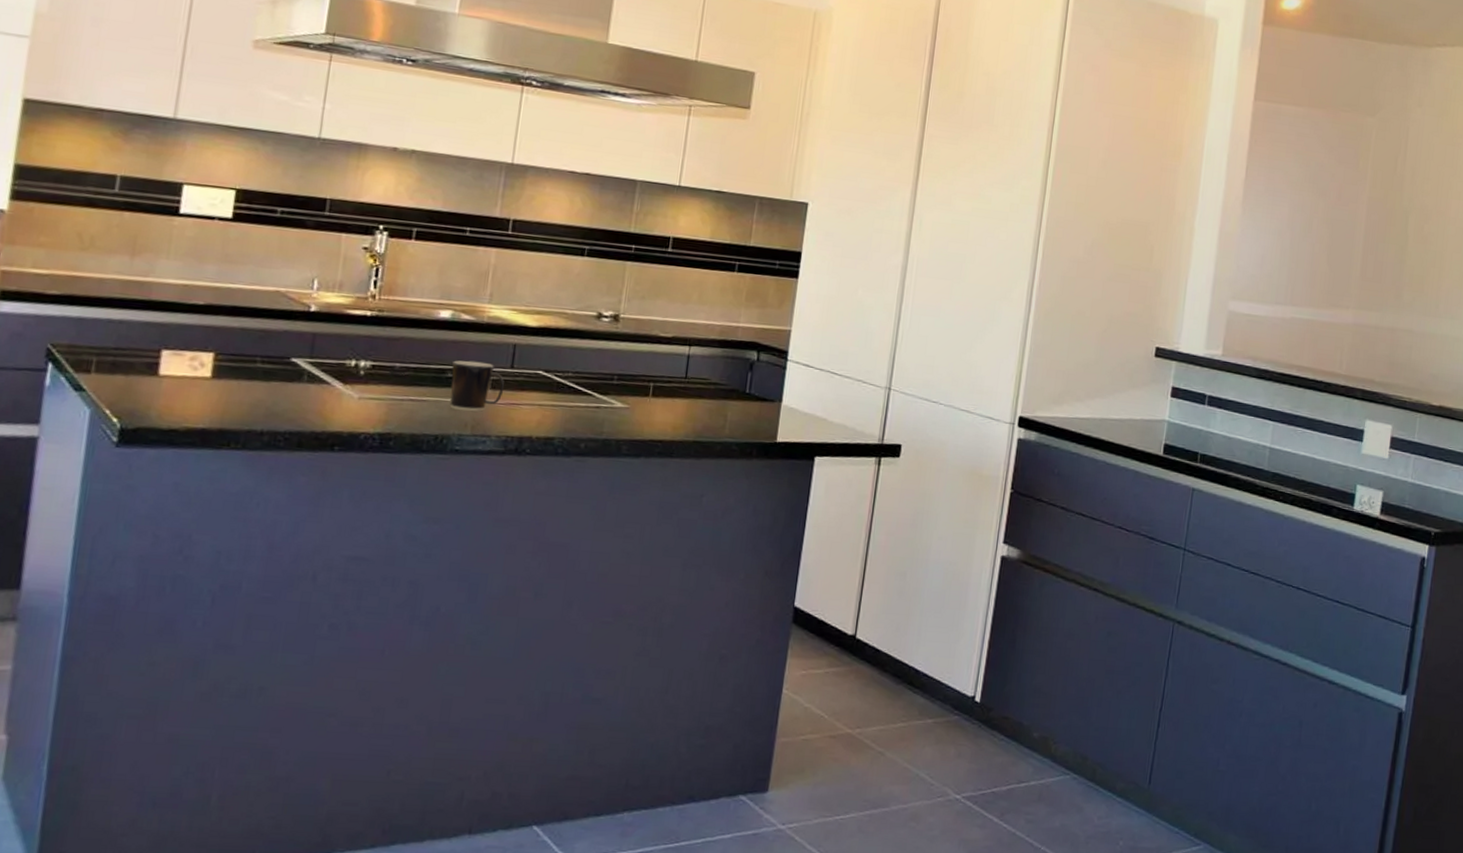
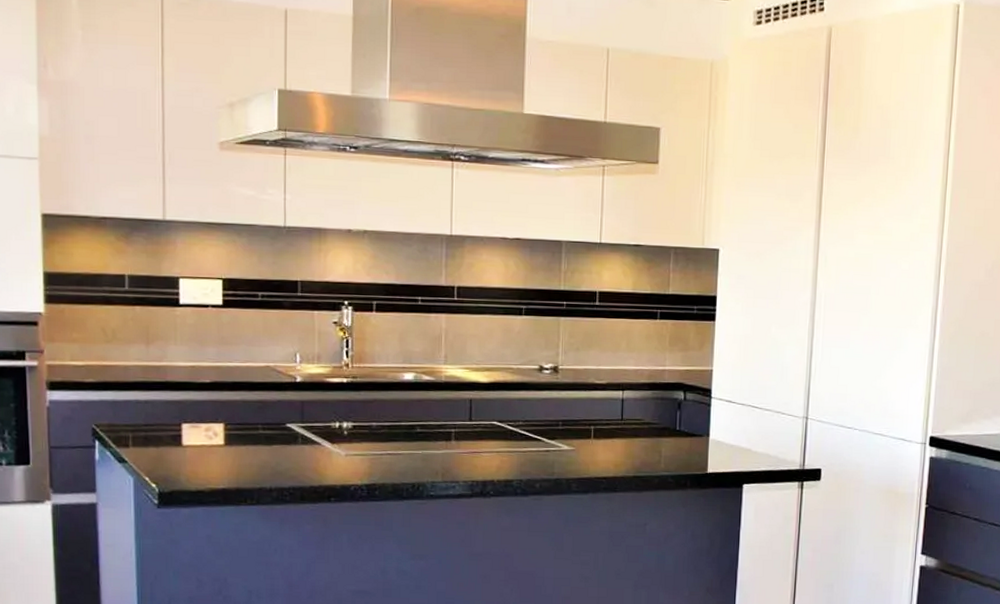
mug: present [449,360,505,413] -> none [420,416,466,462]

